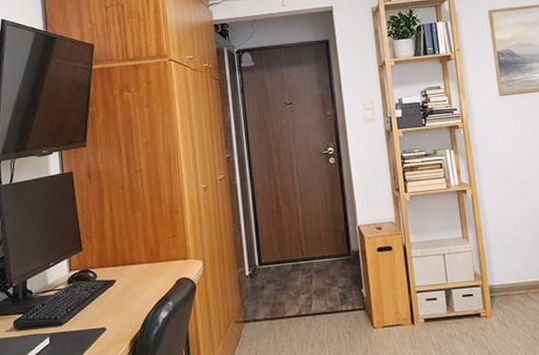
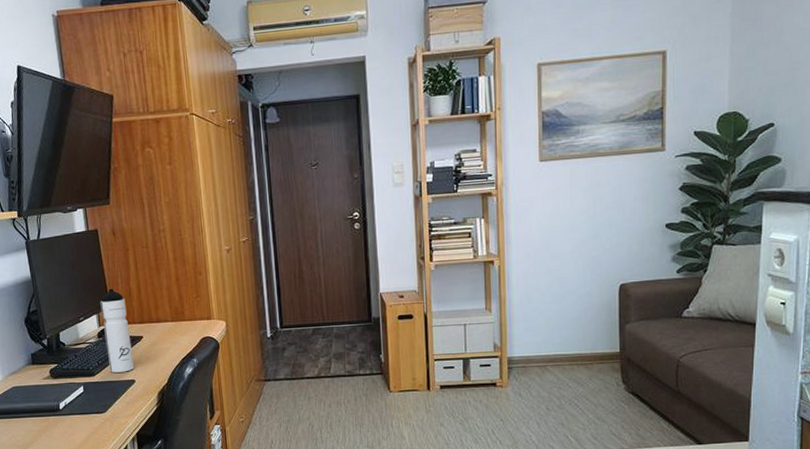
water bottle: none [72,230,106,321] -> present [100,288,135,373]

